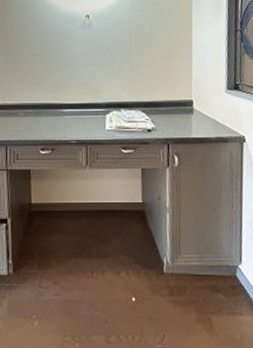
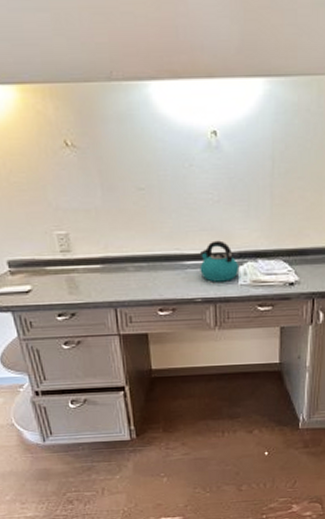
kettle: none [75,93,107,127] -> present [200,240,240,282]

